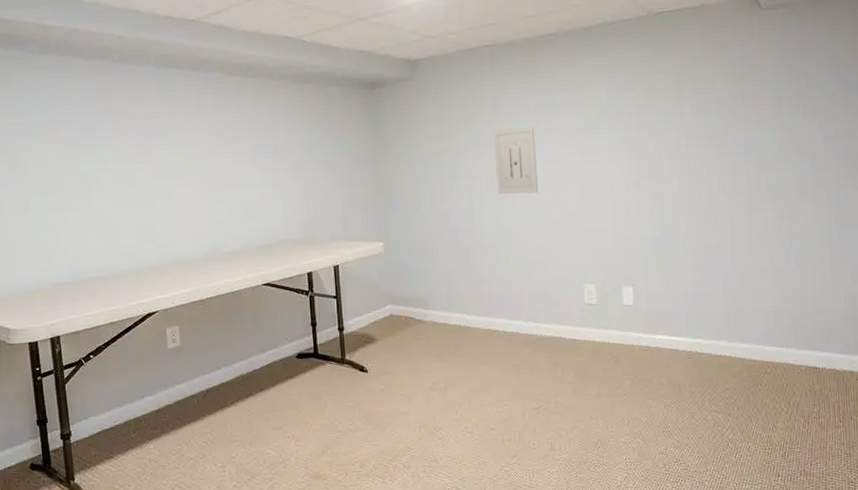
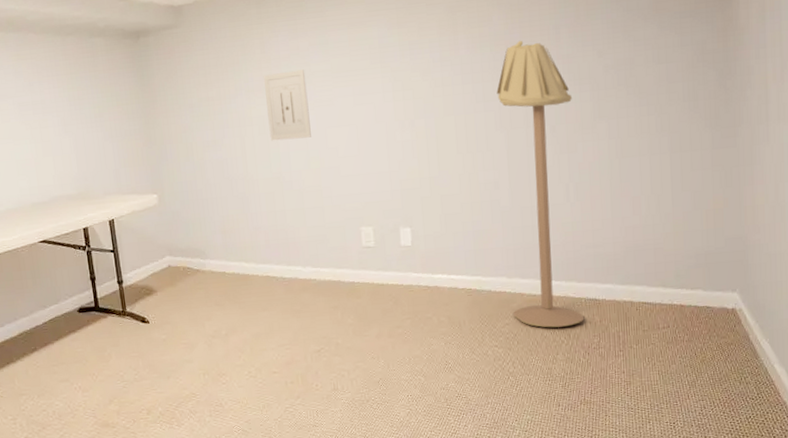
floor lamp: none [720,108,804,395] -> present [496,40,585,328]

